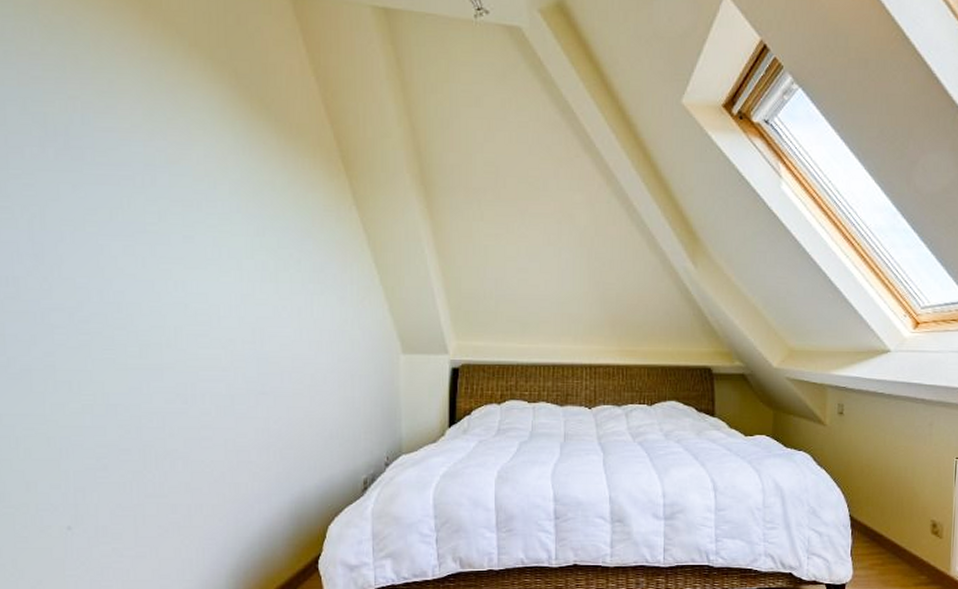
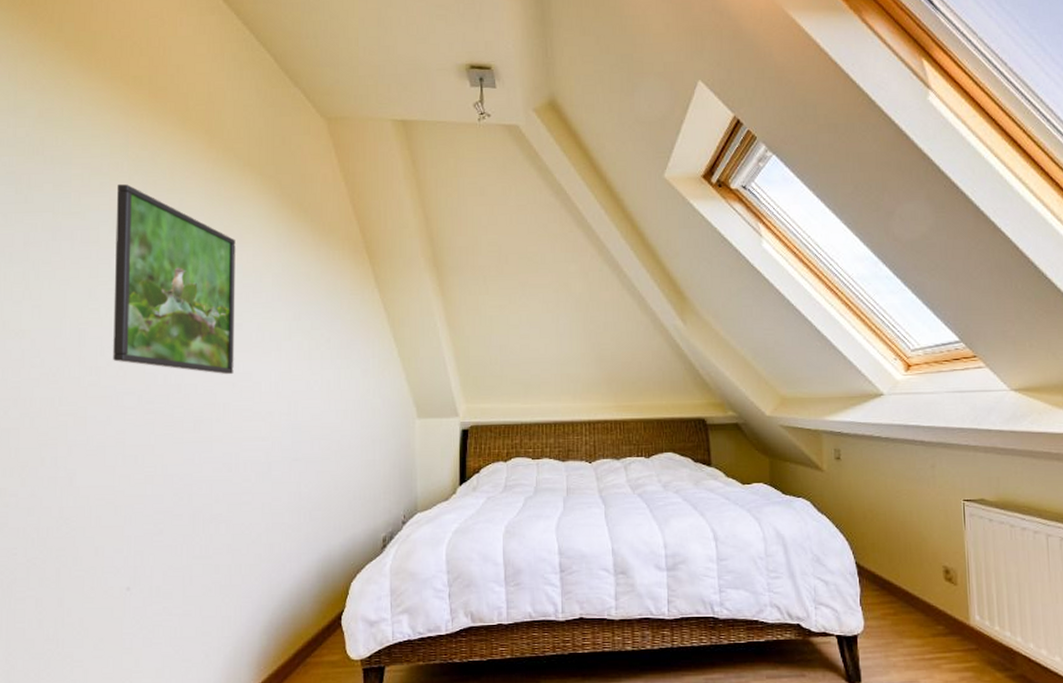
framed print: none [26,54,186,295] -> present [113,183,236,375]

